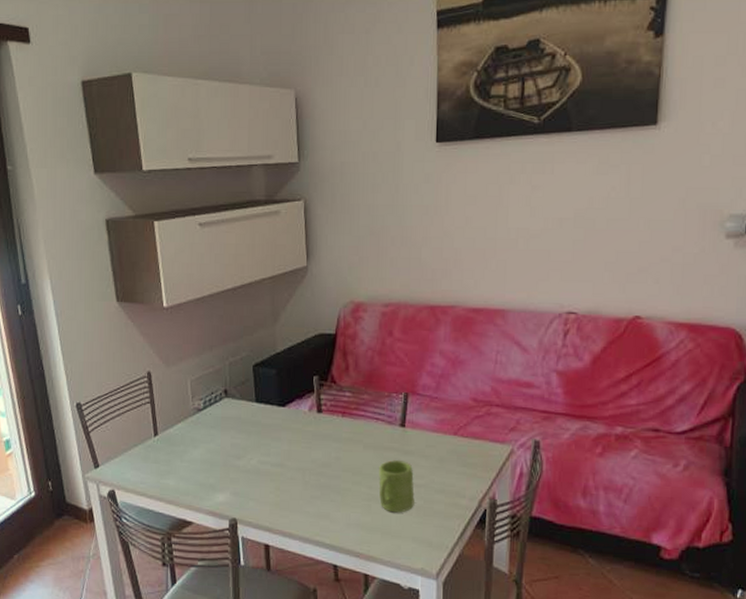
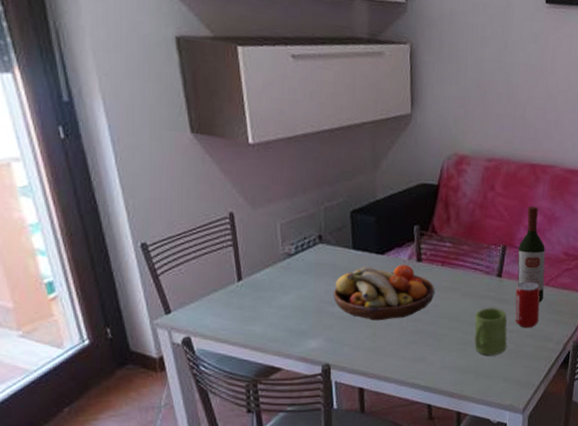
fruit bowl: none [238,416,336,475] -> present [333,264,435,321]
wine bottle: none [421,349,452,454] -> present [517,206,546,302]
beverage can: none [421,431,449,483] -> present [515,281,540,328]

